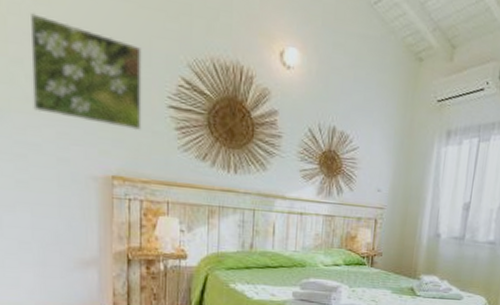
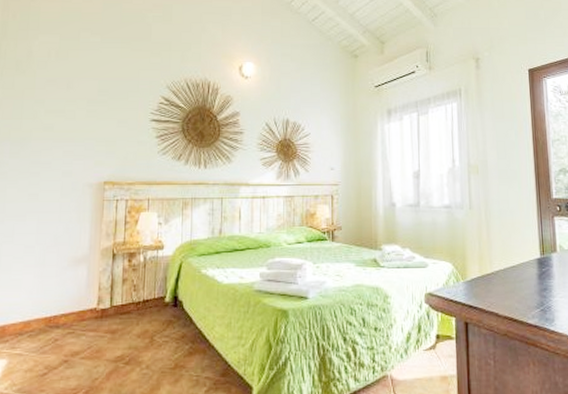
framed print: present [29,13,141,131] -> none [48,66,132,143]

